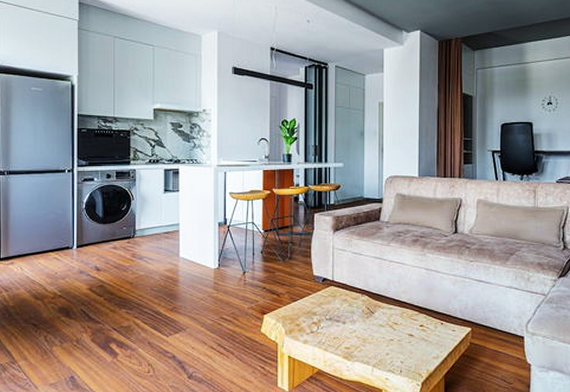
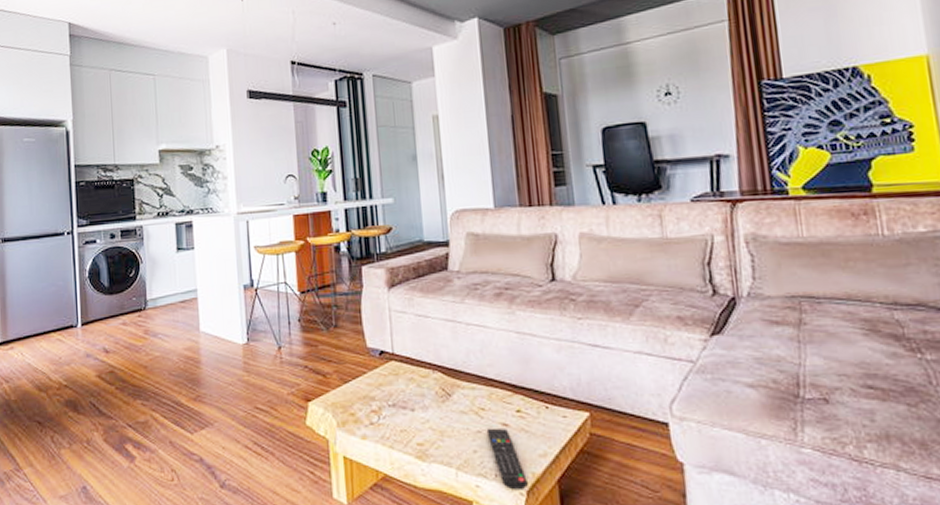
remote control: none [397,337,423,382] -> present [486,428,528,490]

